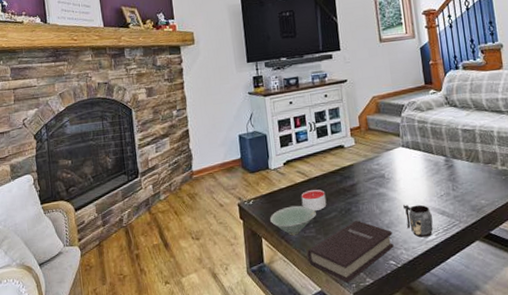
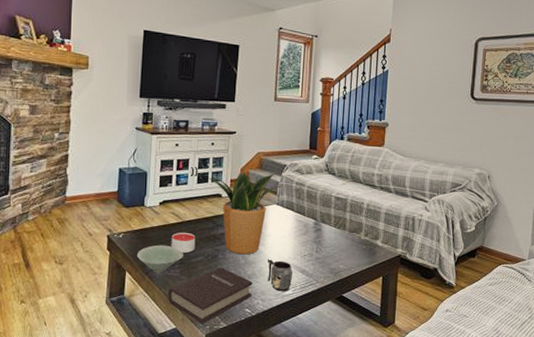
potted plant: none [326,115,405,205] -> present [207,171,283,255]

